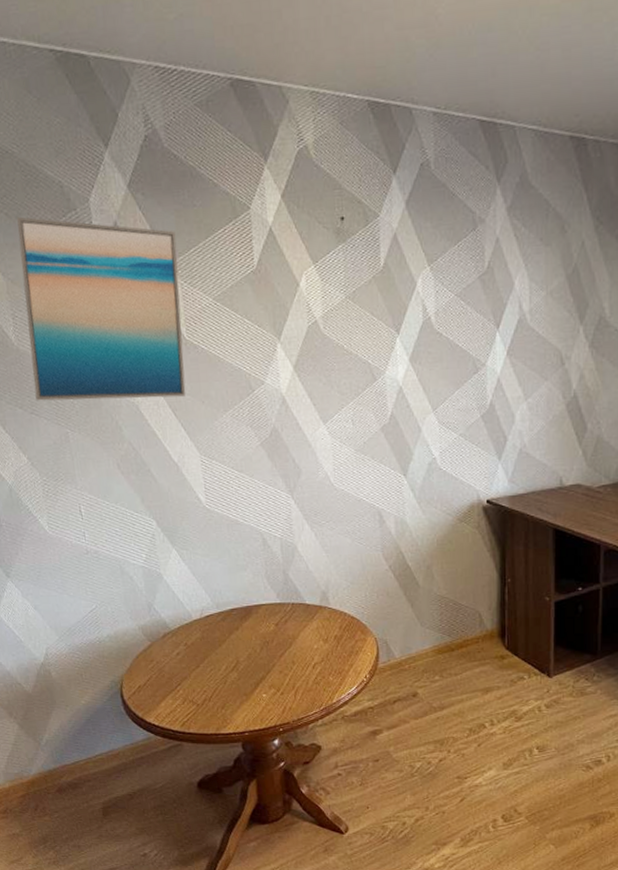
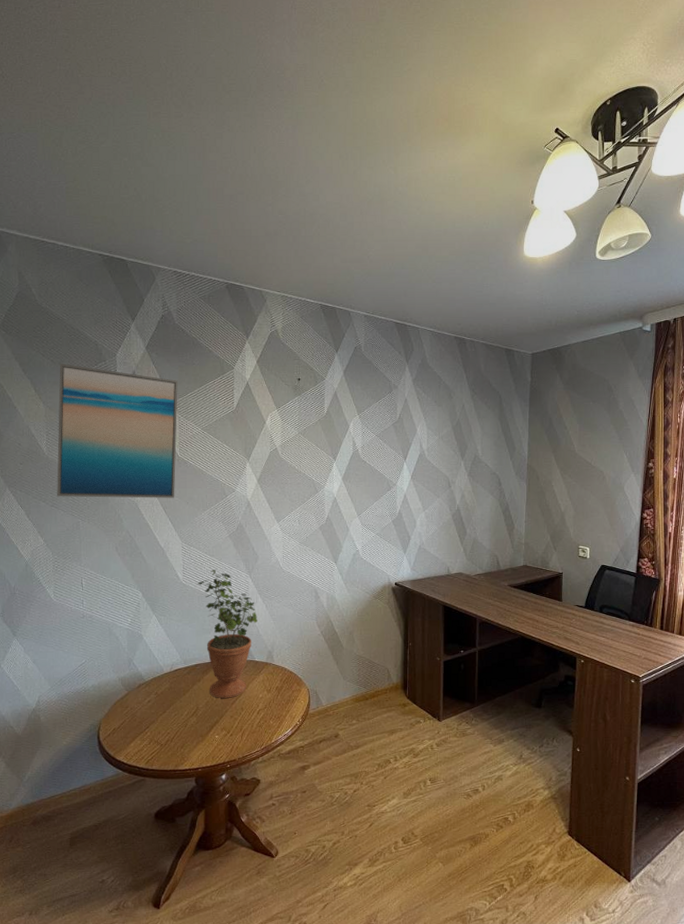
potted plant: none [224,489,306,650] -> present [197,569,257,698]

